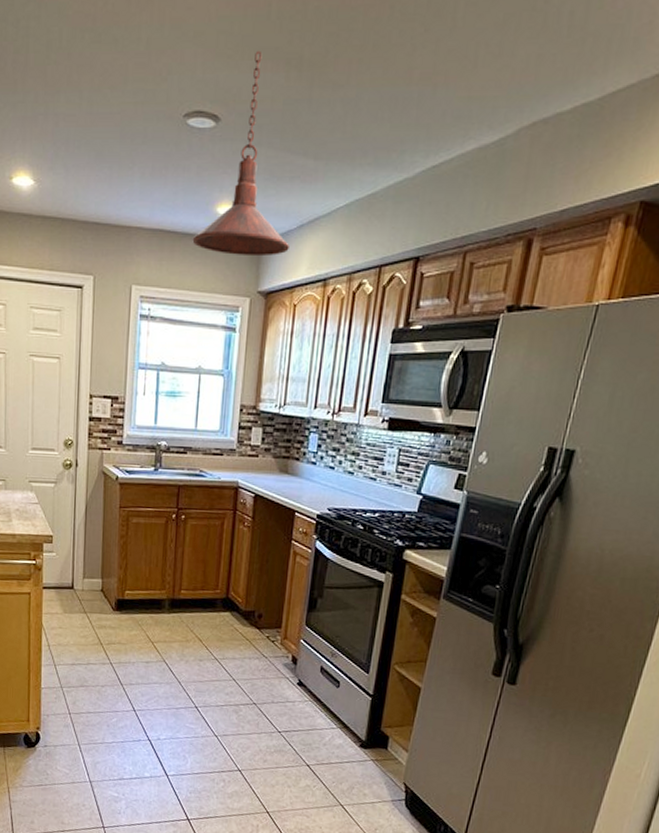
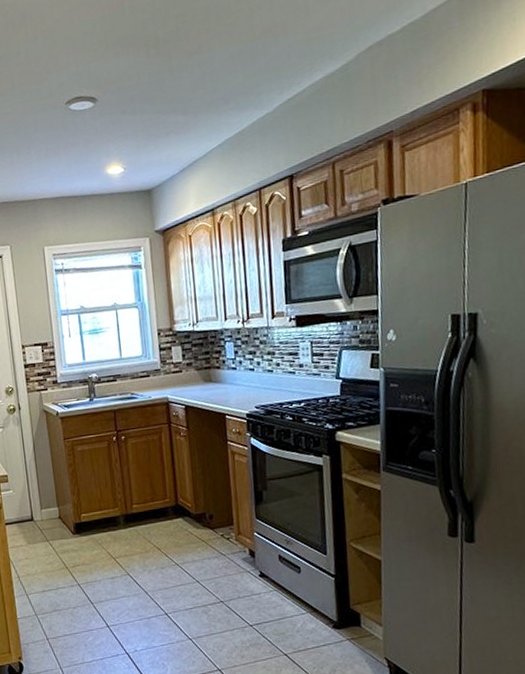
pendant light: present [192,50,289,257] -> none [90,40,176,206]

